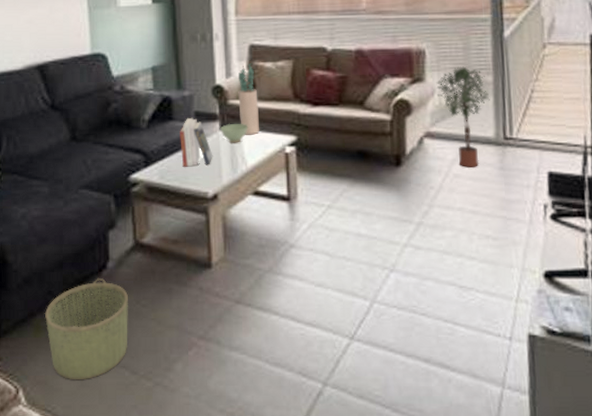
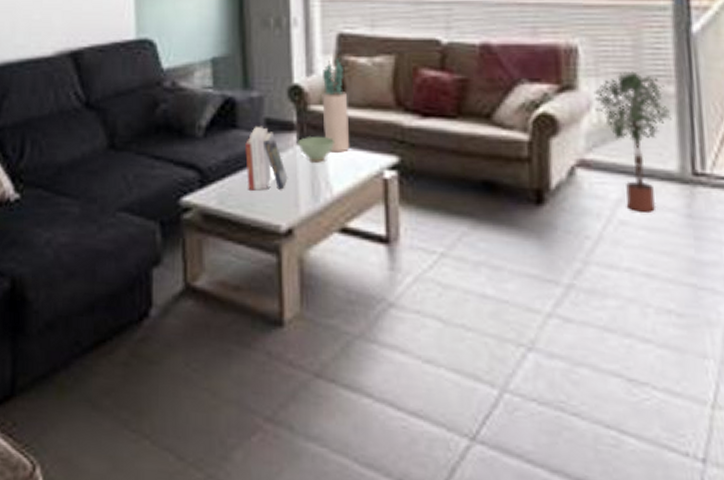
basket: present [45,279,128,381] -> none [71,329,175,463]

